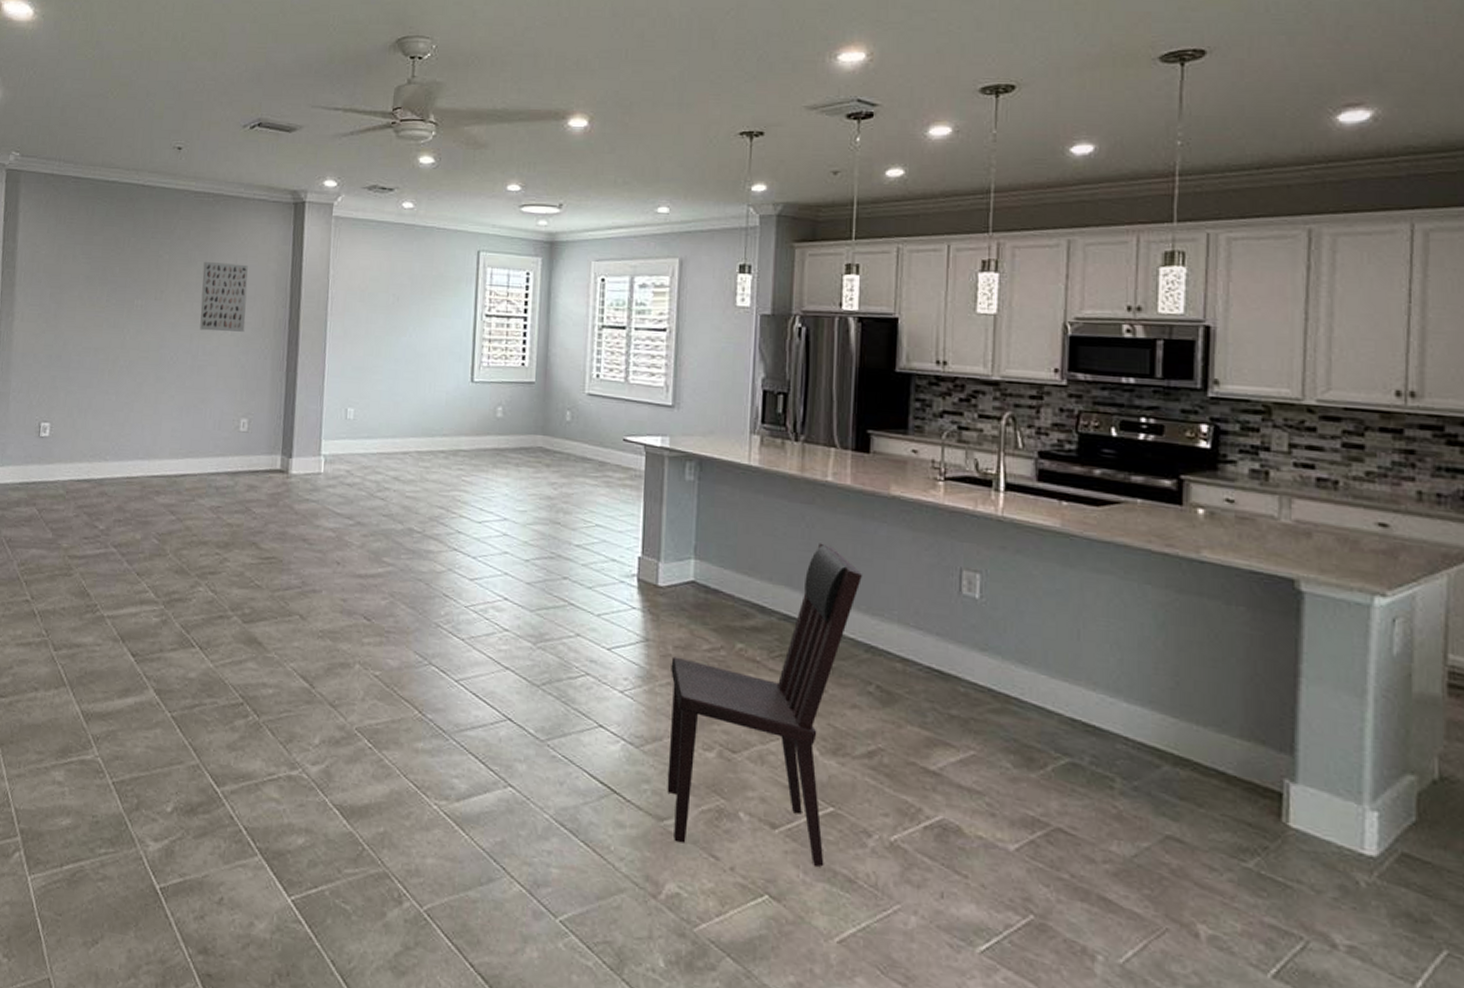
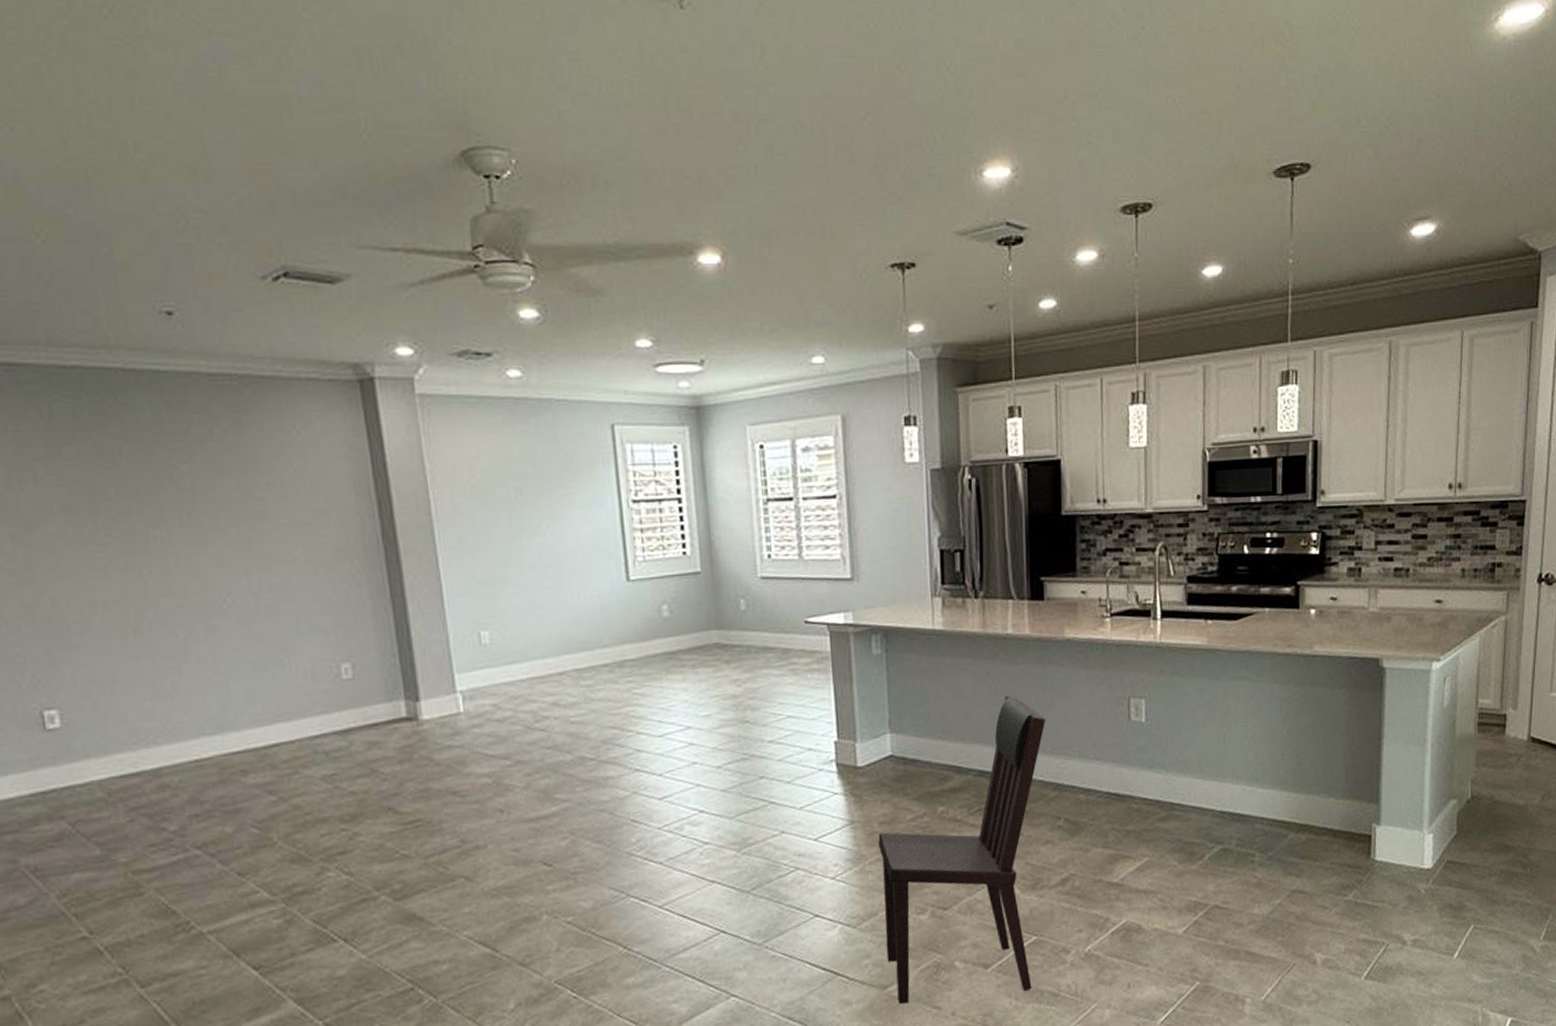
wall art: present [200,262,248,332] -> none [243,467,323,560]

